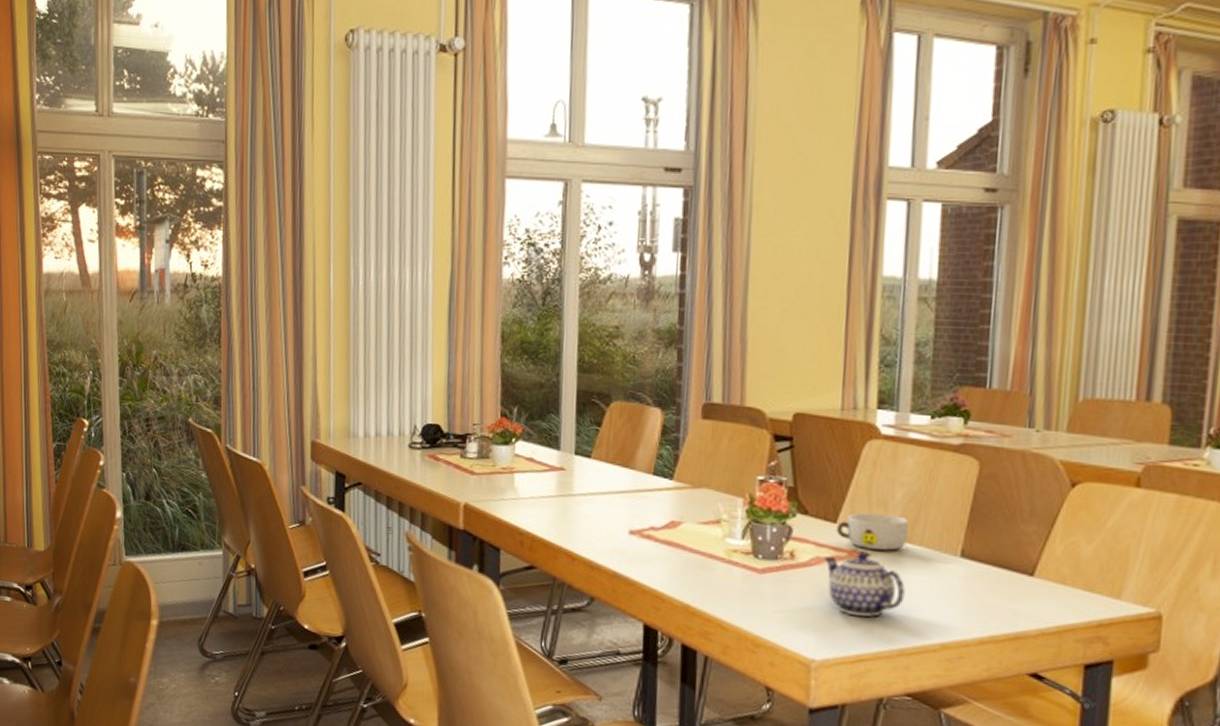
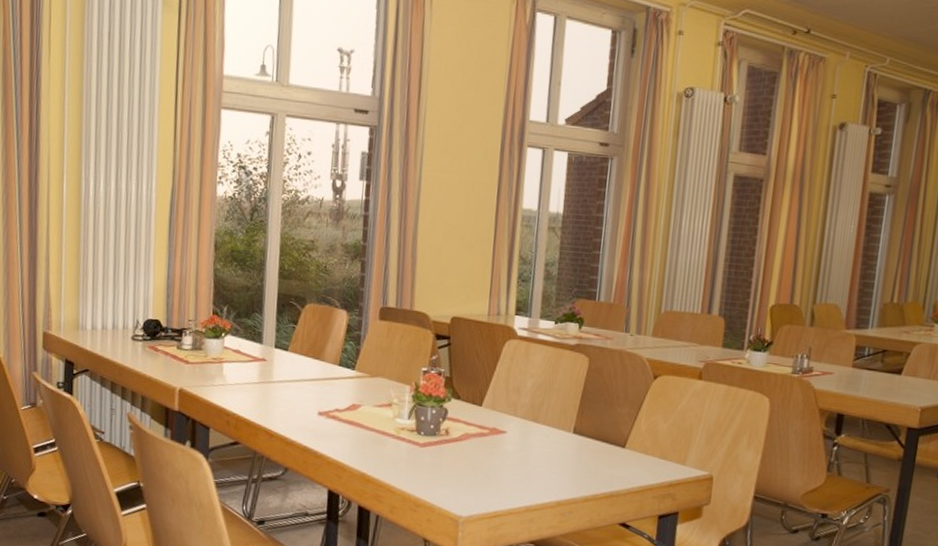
teapot: present [824,551,906,617] -> none [471,429,532,482]
bowl: present [836,512,909,551] -> none [481,398,536,429]

